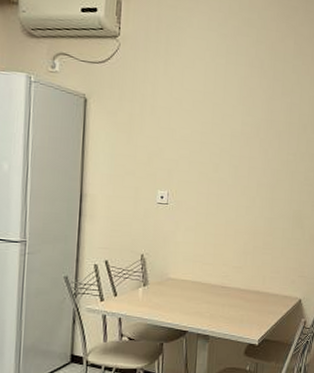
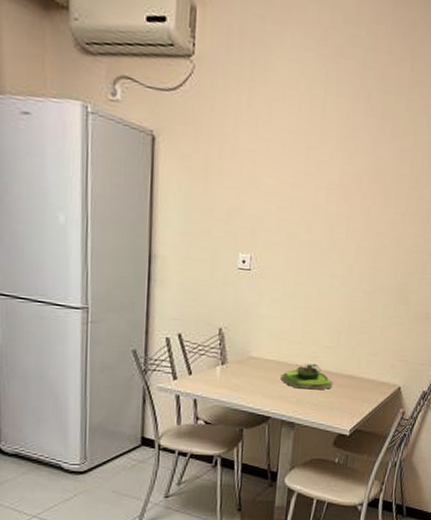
plant pot: none [196,281,241,305] -> present [280,363,332,390]

